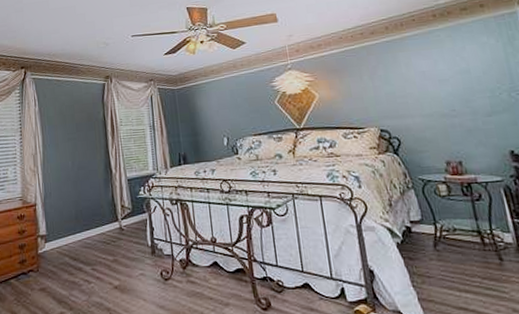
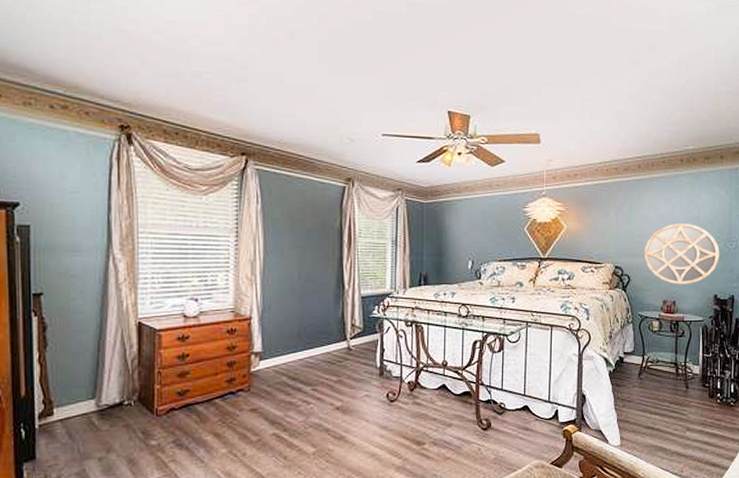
home mirror: none [411,77,506,143] -> present [645,223,719,284]

